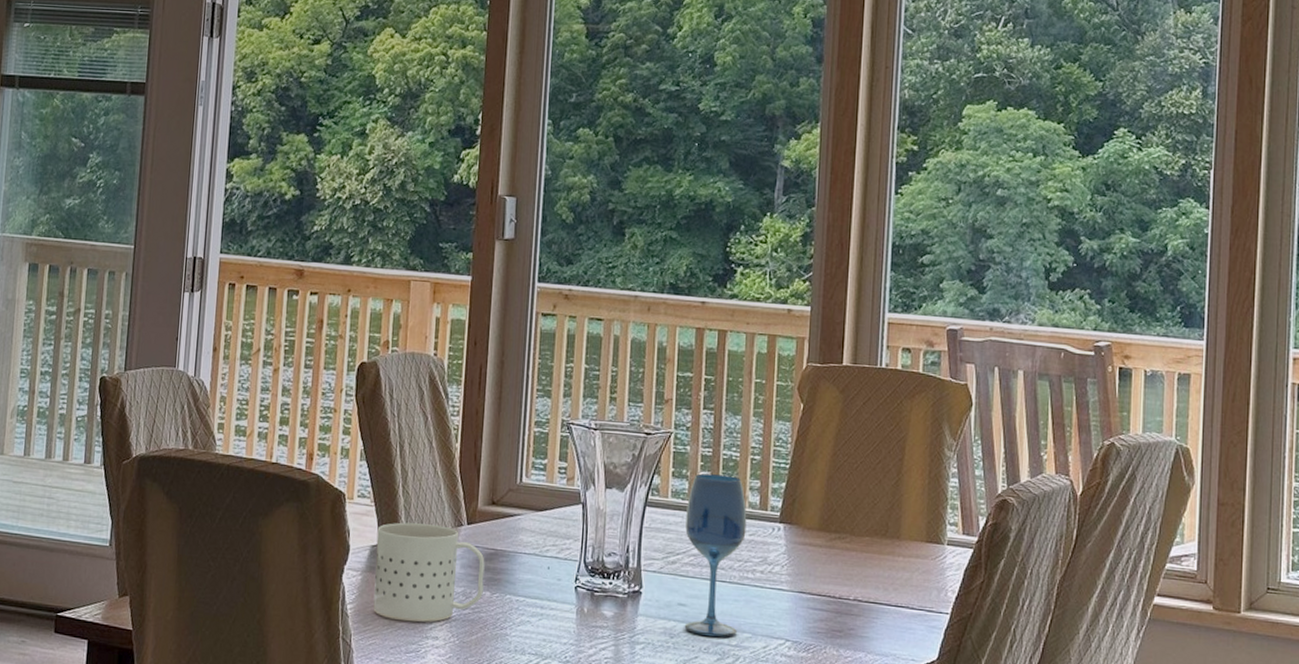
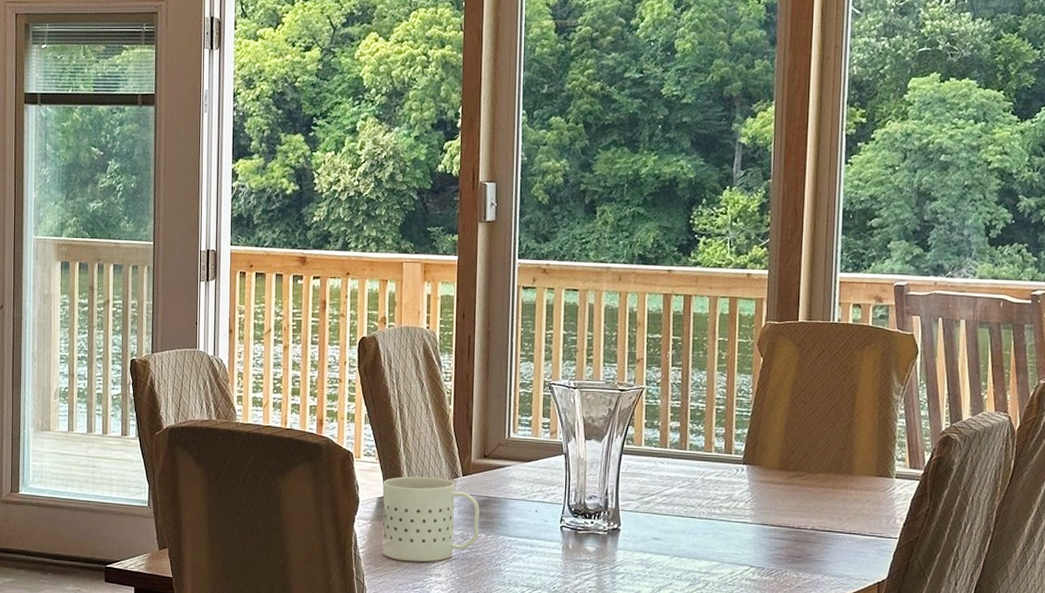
wineglass: present [684,473,747,637] -> none [658,423,713,566]

